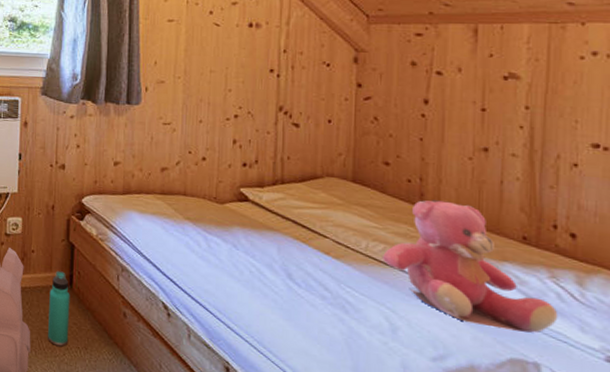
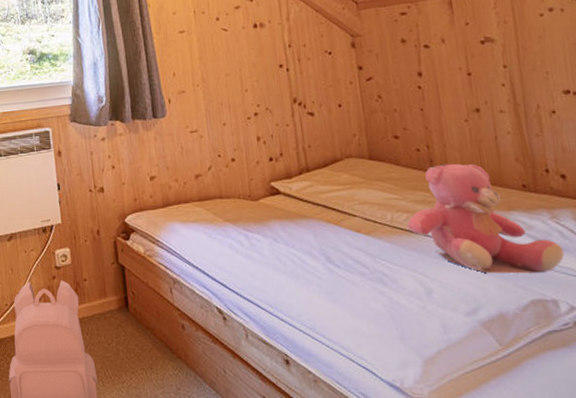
thermos bottle: present [48,271,70,347] -> none [107,295,133,371]

